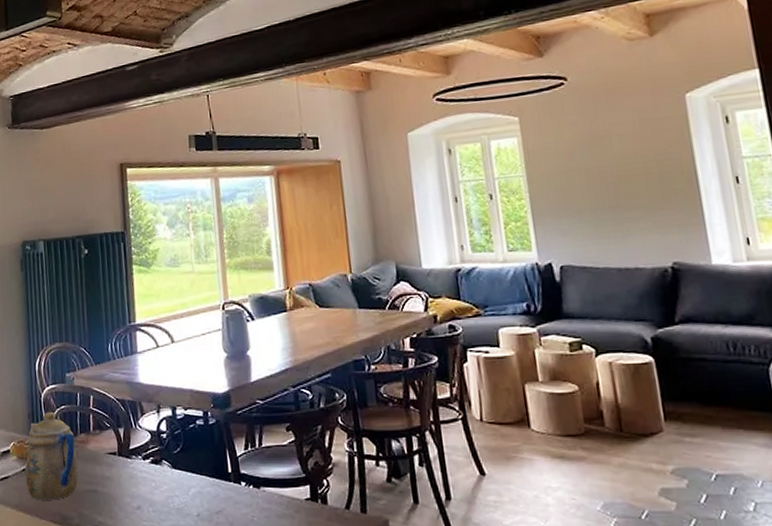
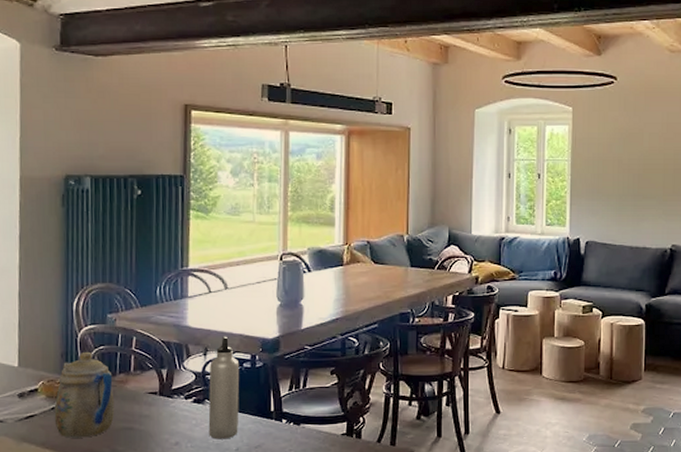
water bottle: none [163,392,198,504] -> present [208,336,240,439]

